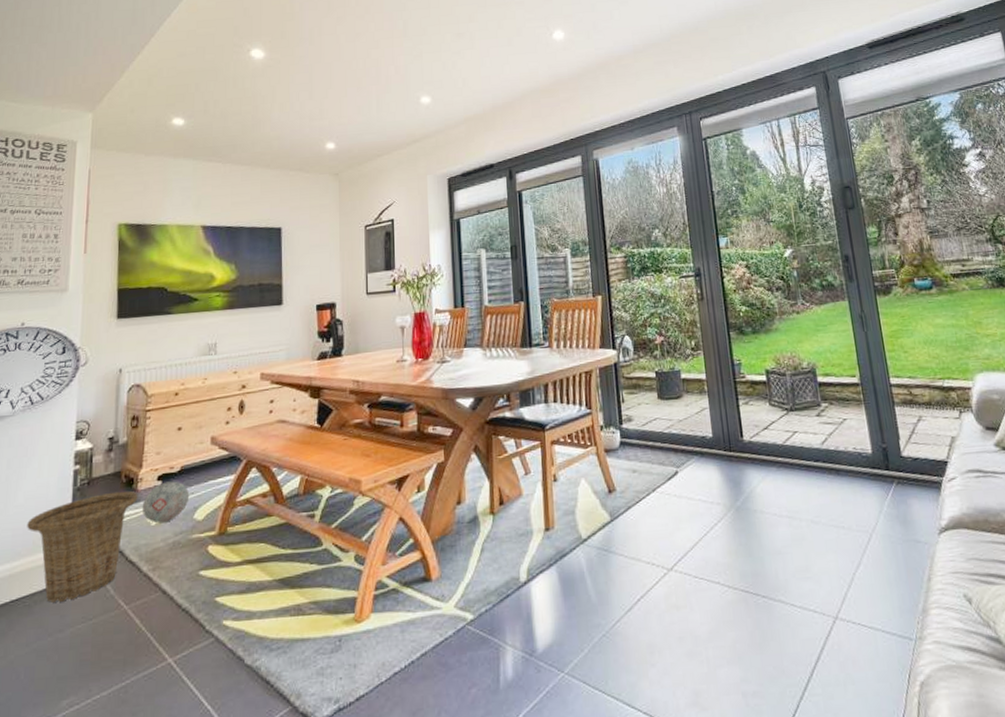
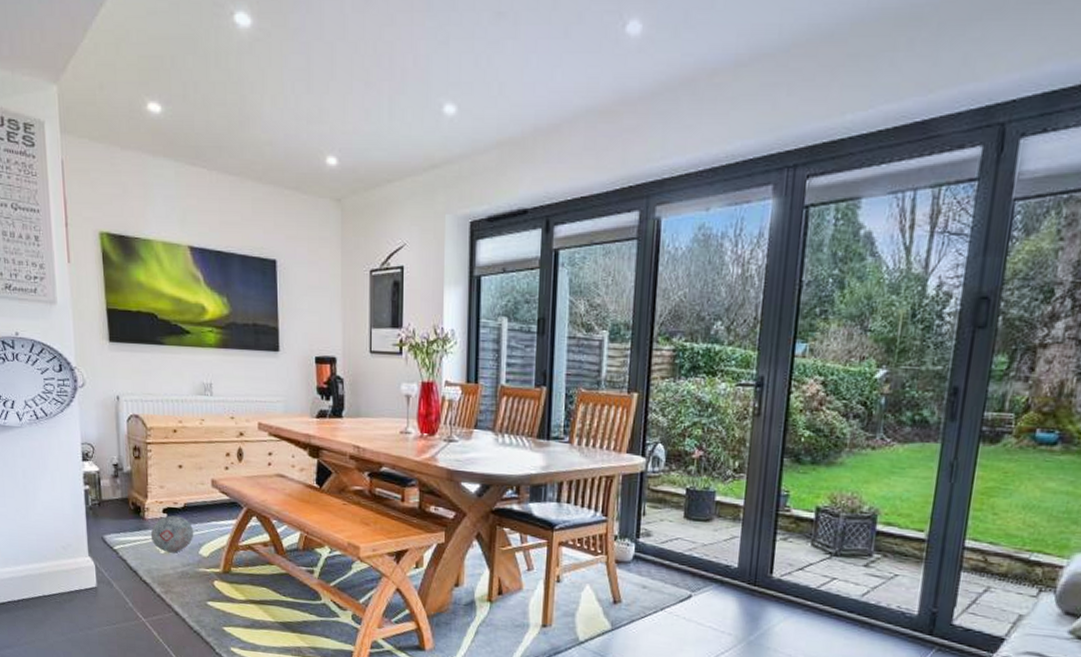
basket: present [27,490,138,602] -> none [48,516,146,605]

